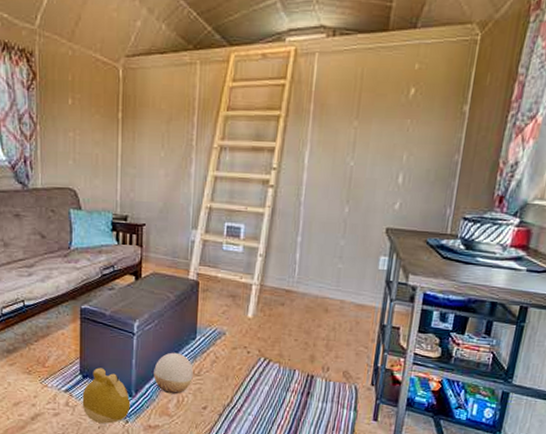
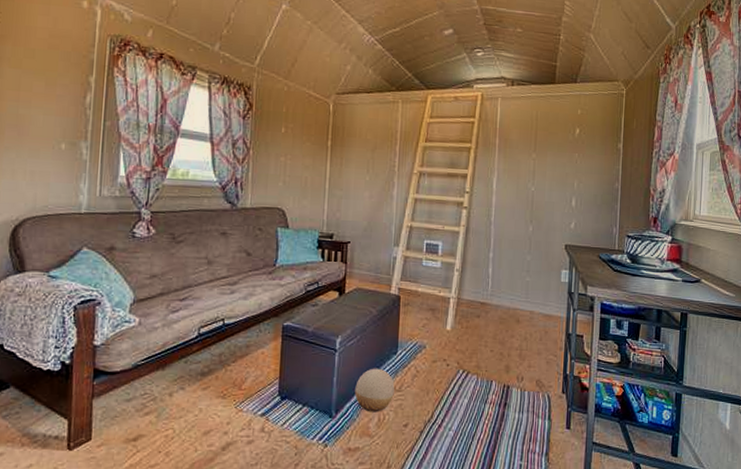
plush toy: present [82,368,131,424] -> none [279,387,331,449]

